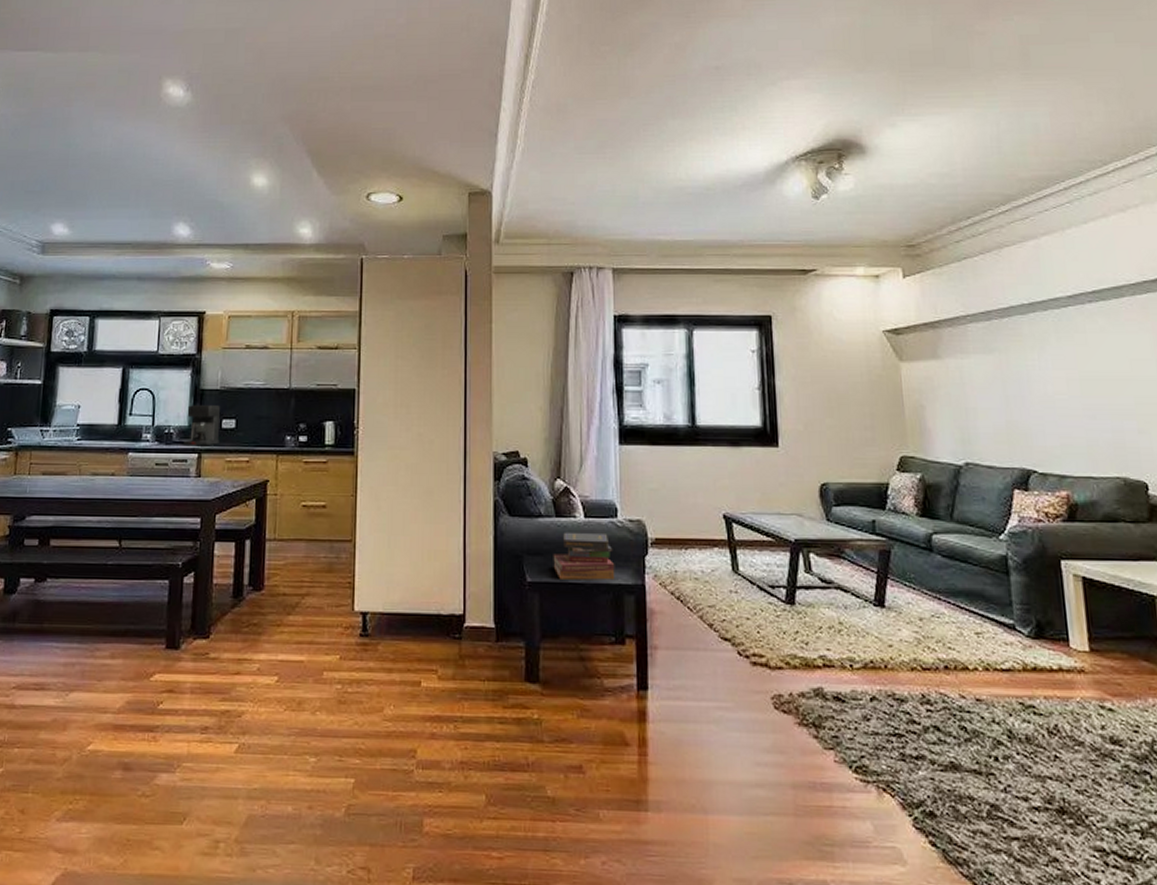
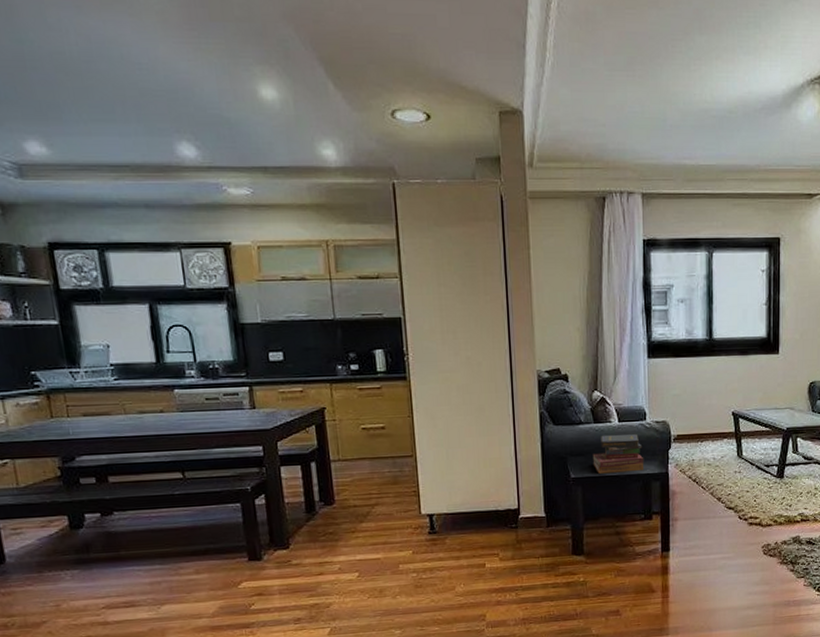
coffee maker: present [184,405,220,446] -> none [229,339,269,380]

